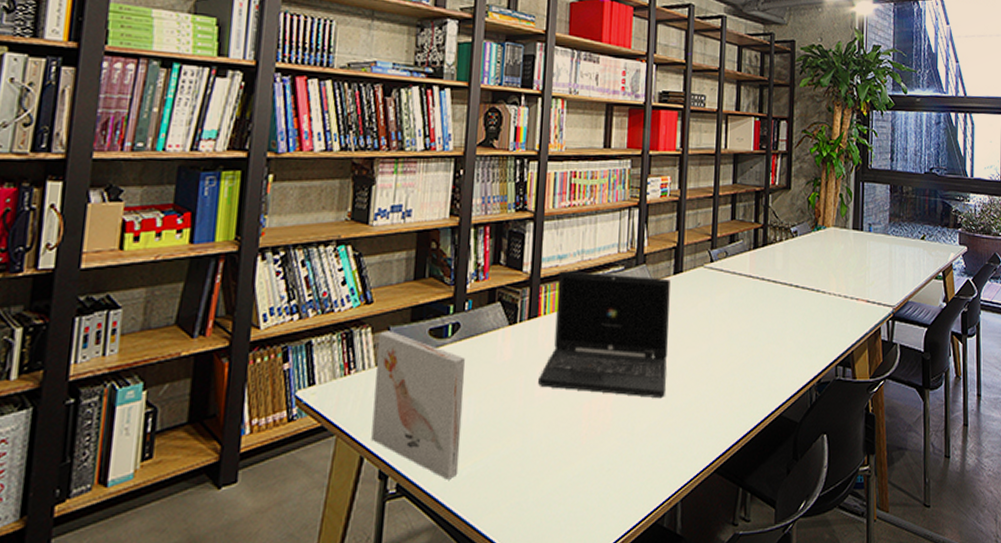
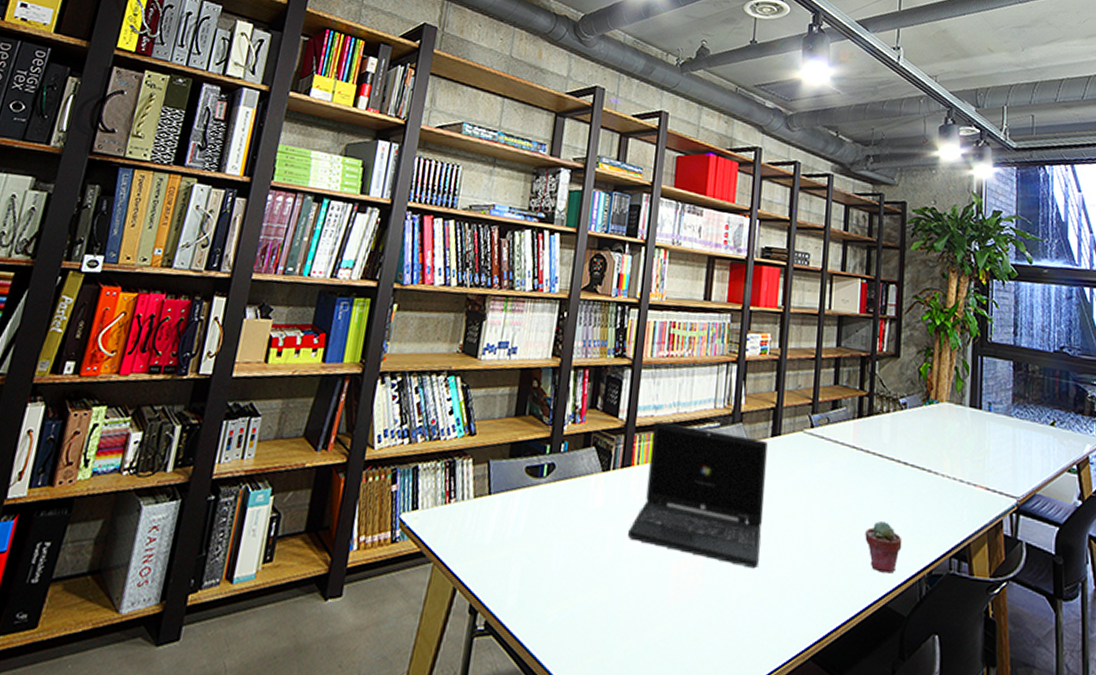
book: present [371,331,465,480] -> none [465,464,558,625]
potted succulent: none [762,340,795,387] -> present [865,520,902,574]

